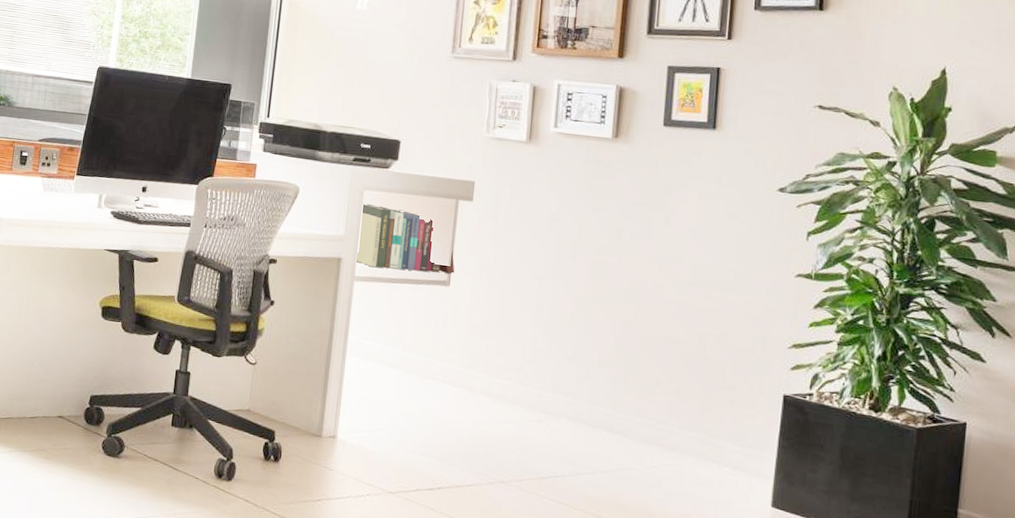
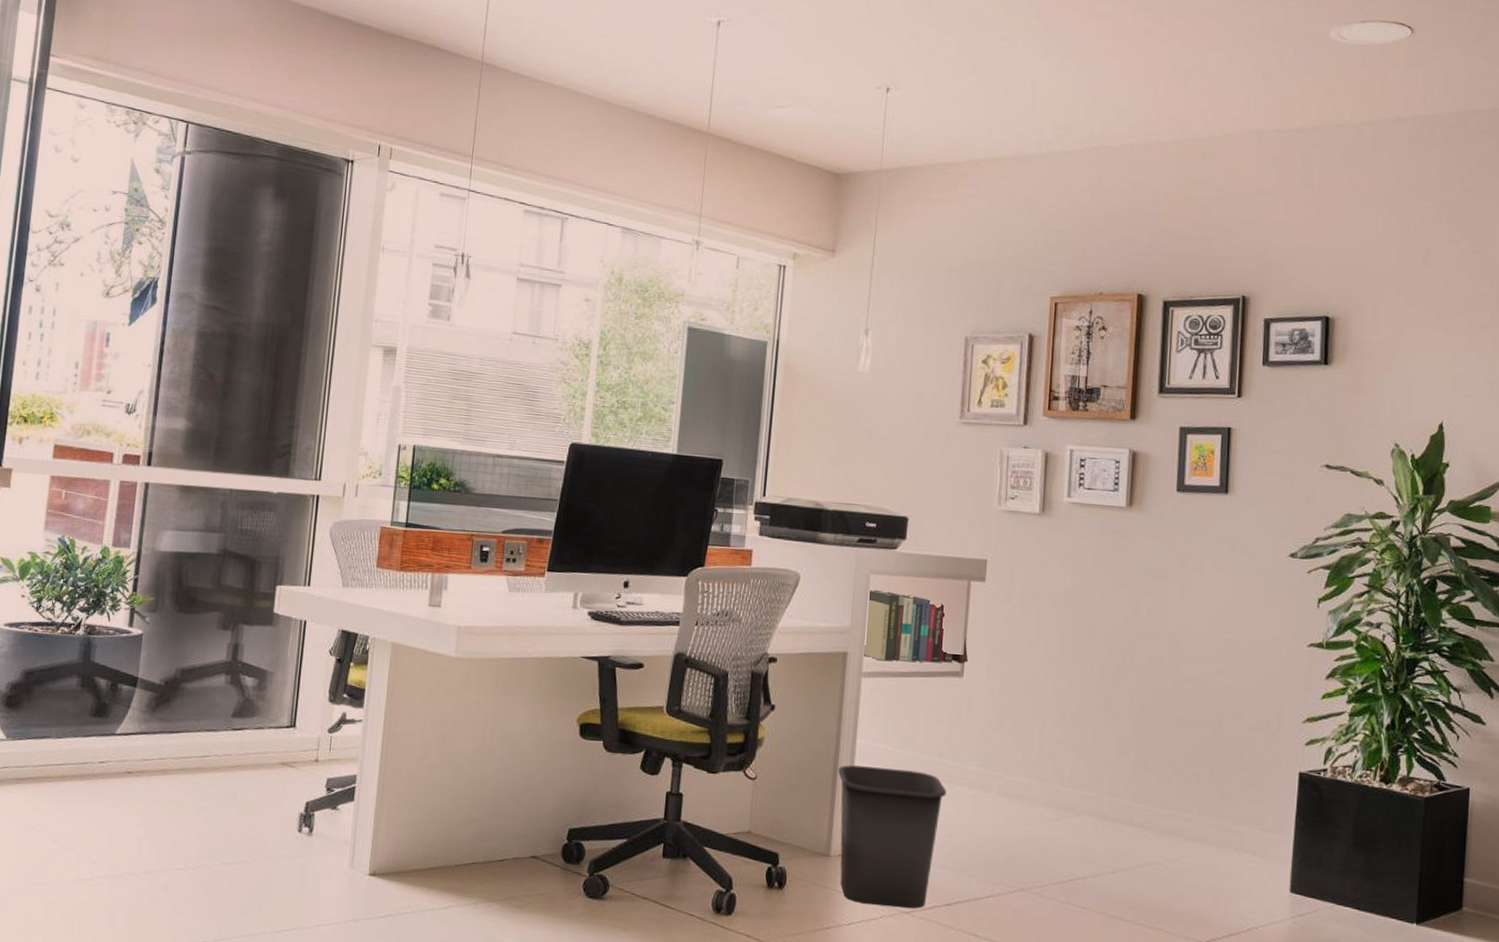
waste bin: none [330,357,432,490] -> present [838,765,947,909]

